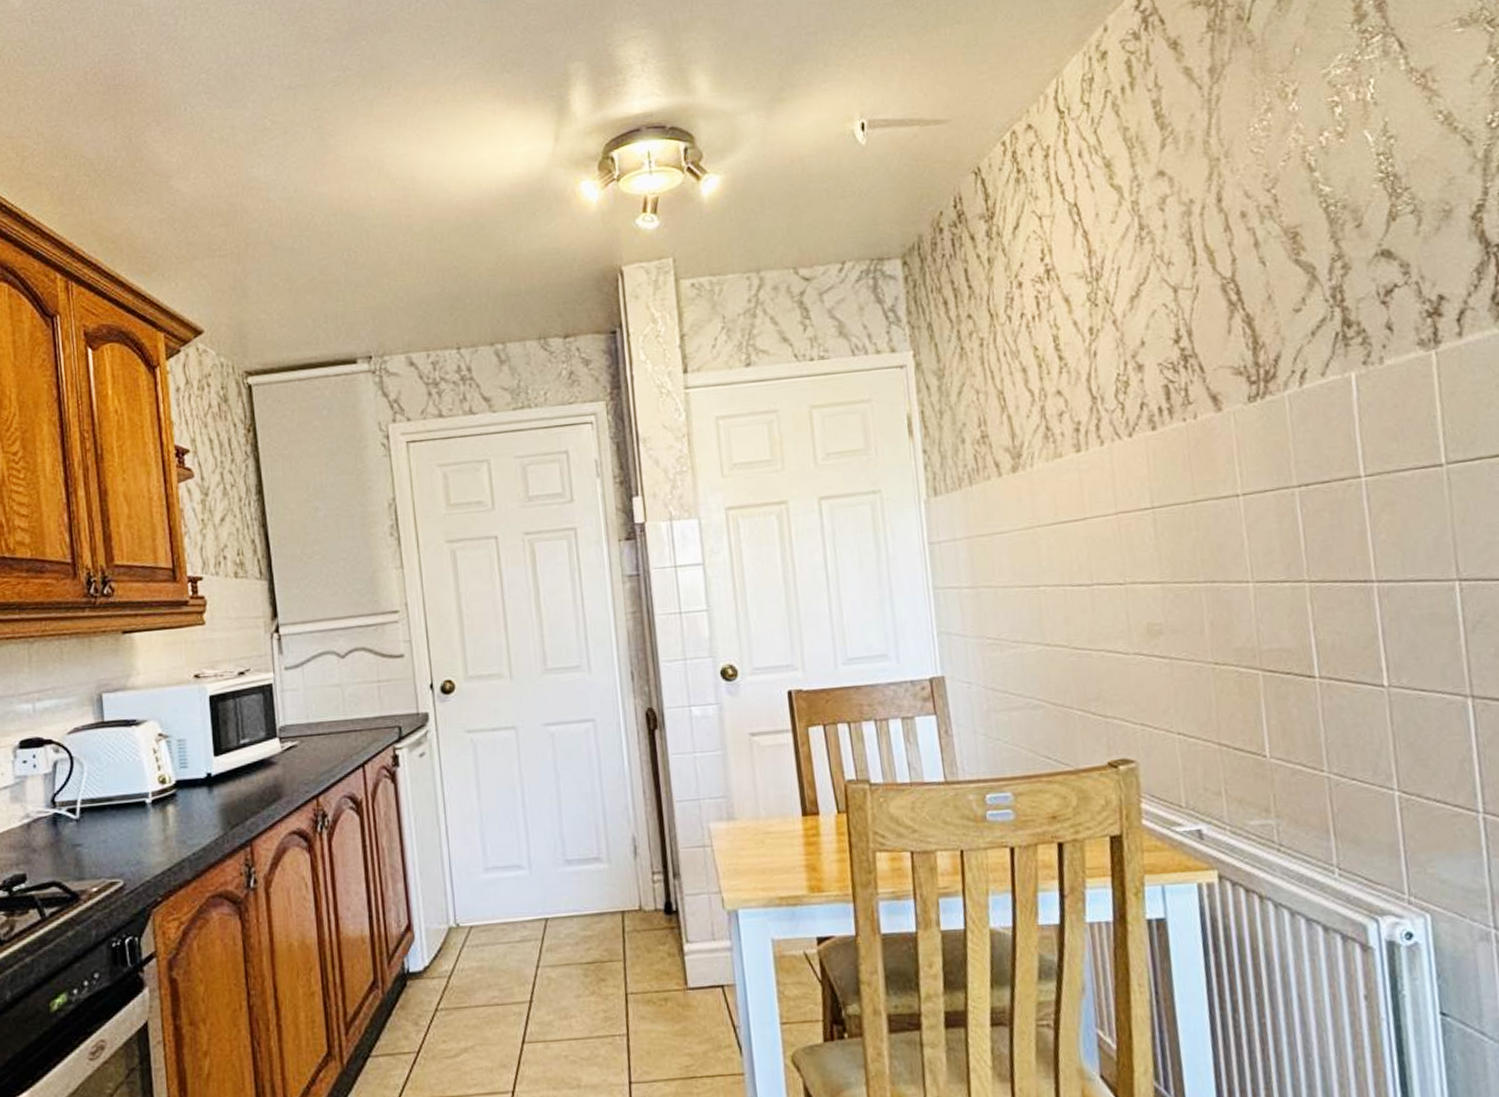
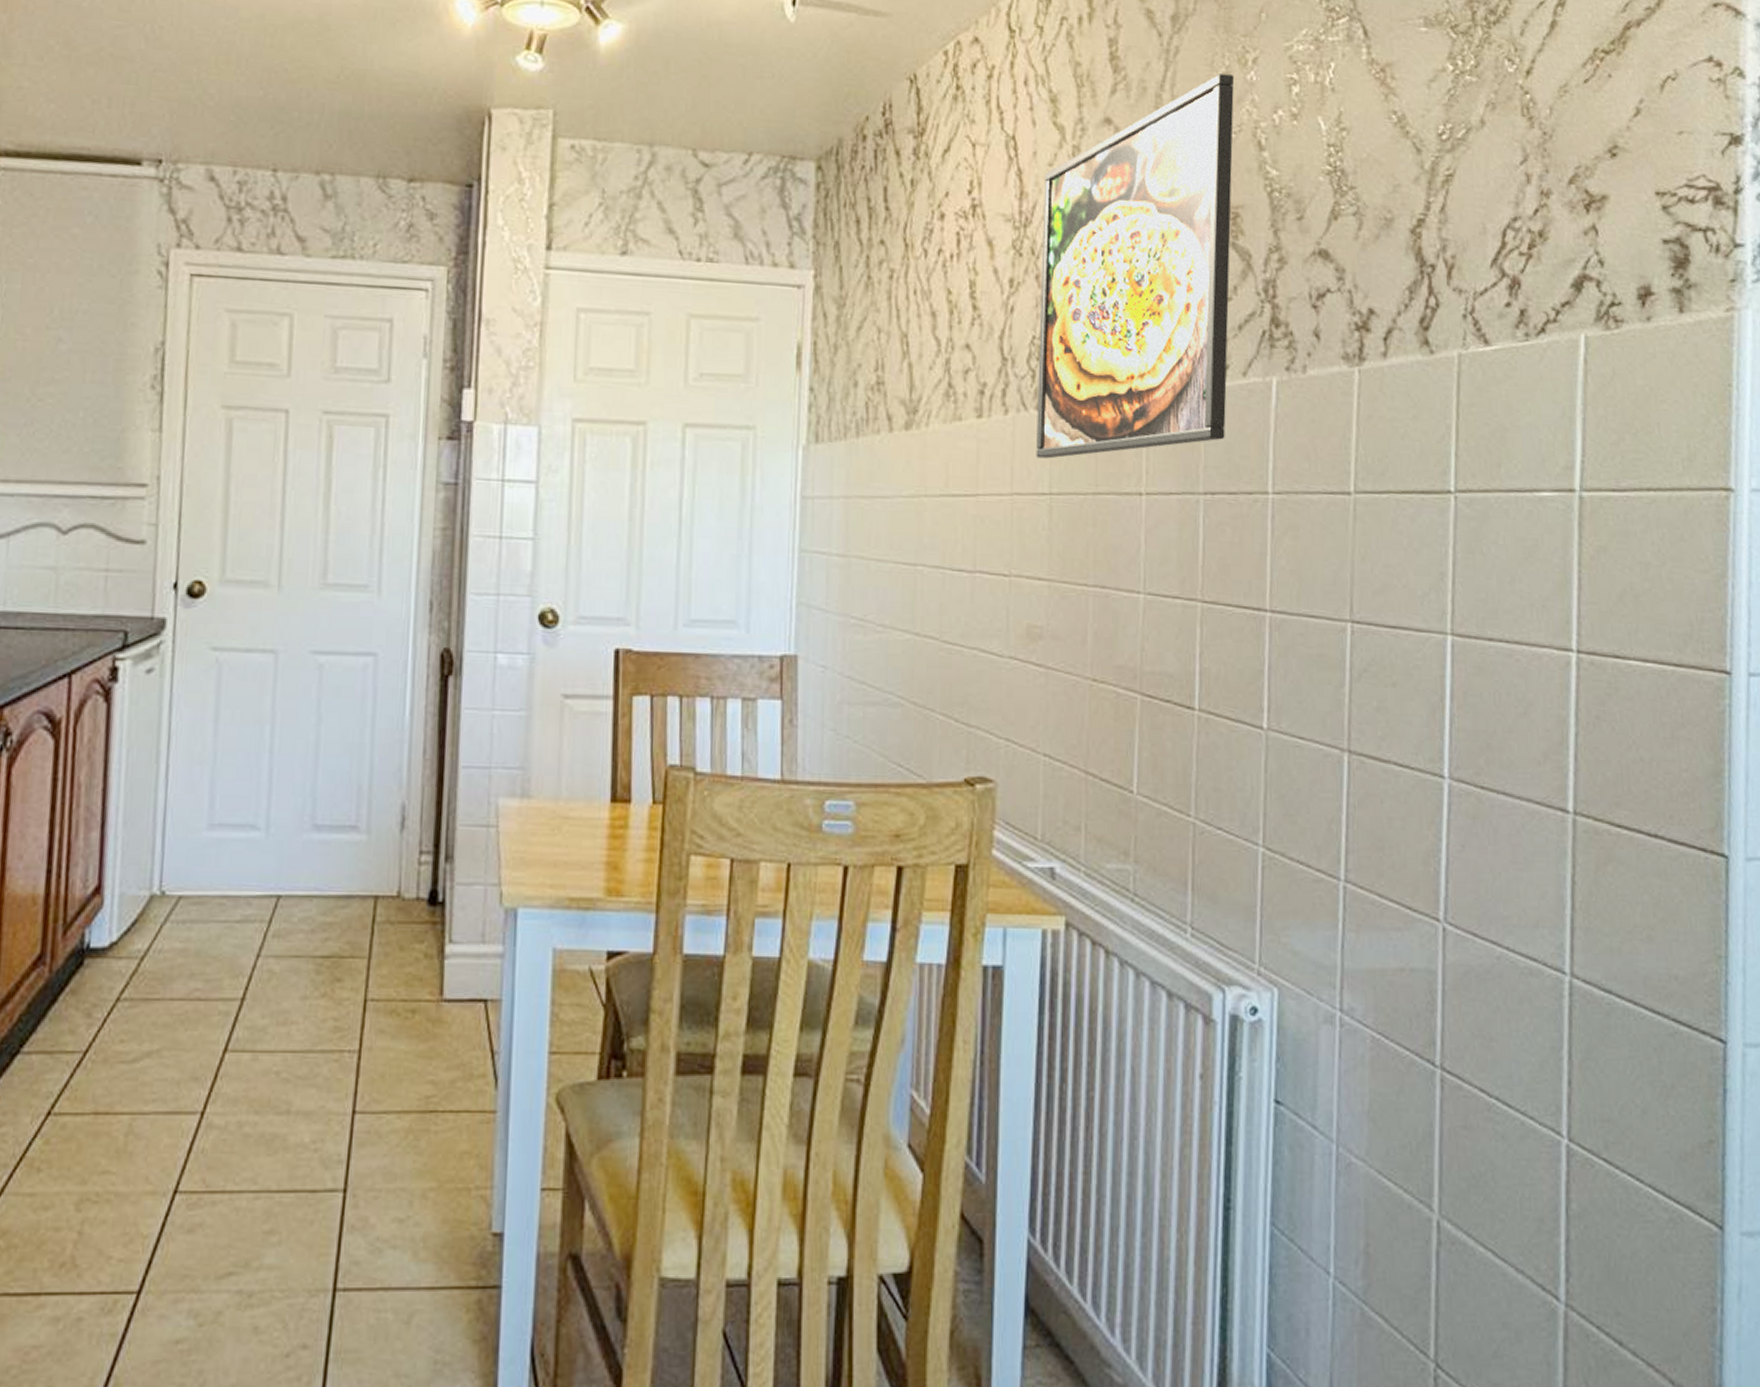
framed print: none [1108,109,1312,479] -> present [1035,74,1235,459]

